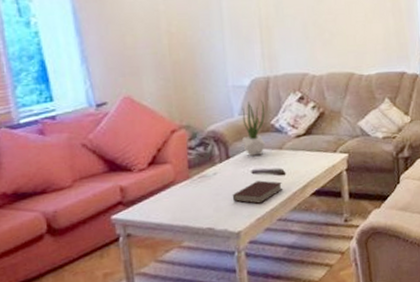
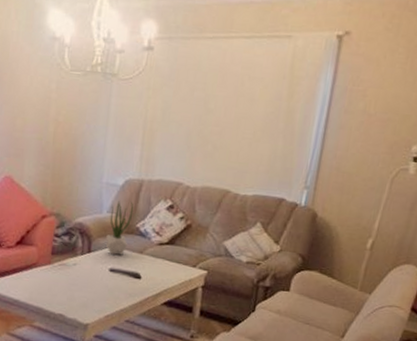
book: present [232,180,282,204] -> none [86,279,136,302]

